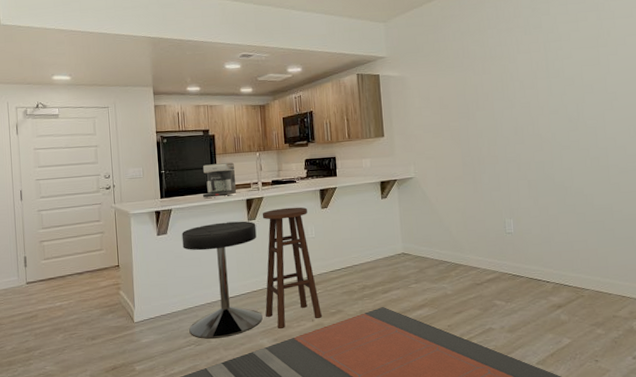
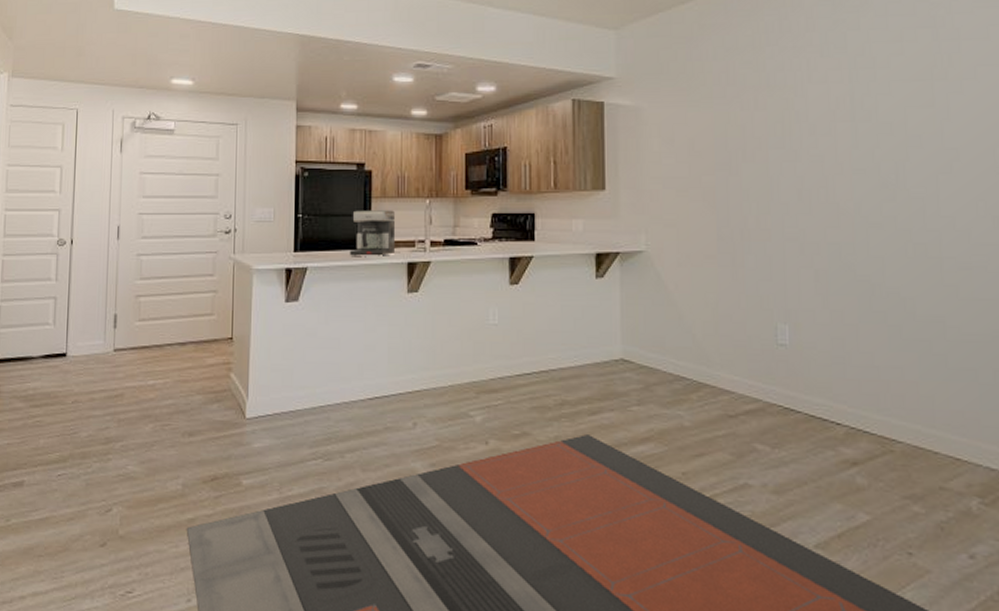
bar stool: present [181,221,263,339] -> none [317,292,418,454]
bar stool: present [262,207,322,329] -> none [422,279,500,450]

